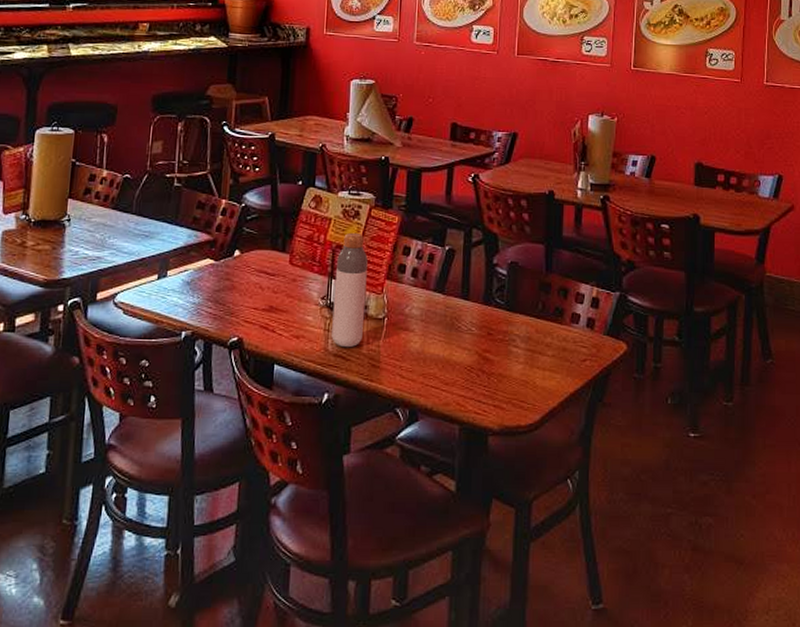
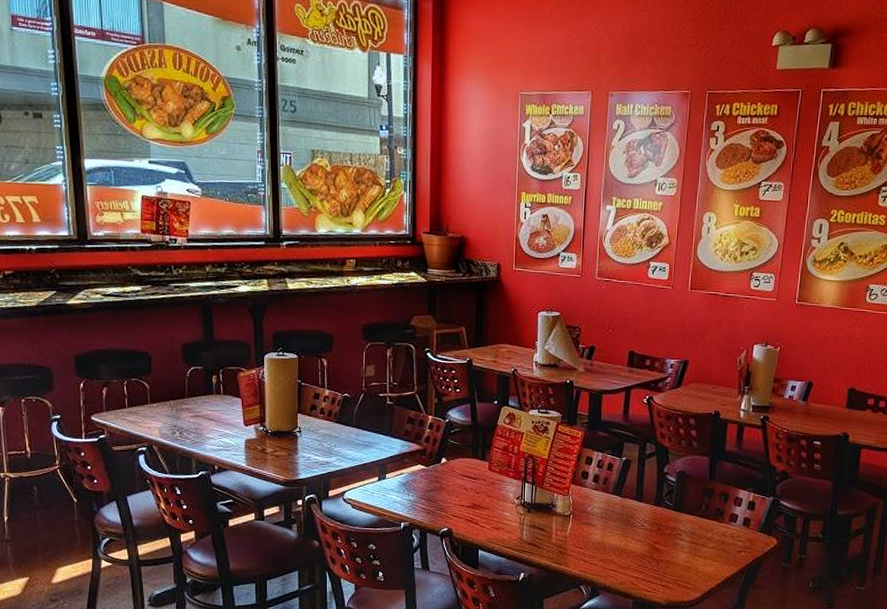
bottle: present [332,232,368,348] -> none [526,444,556,538]

